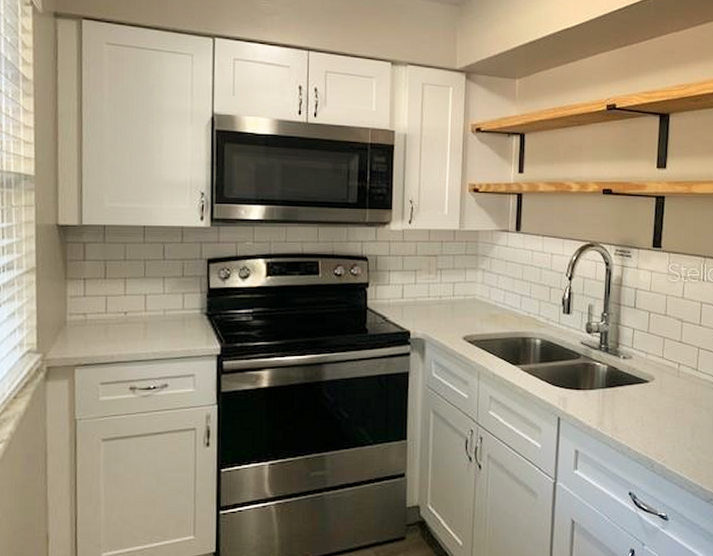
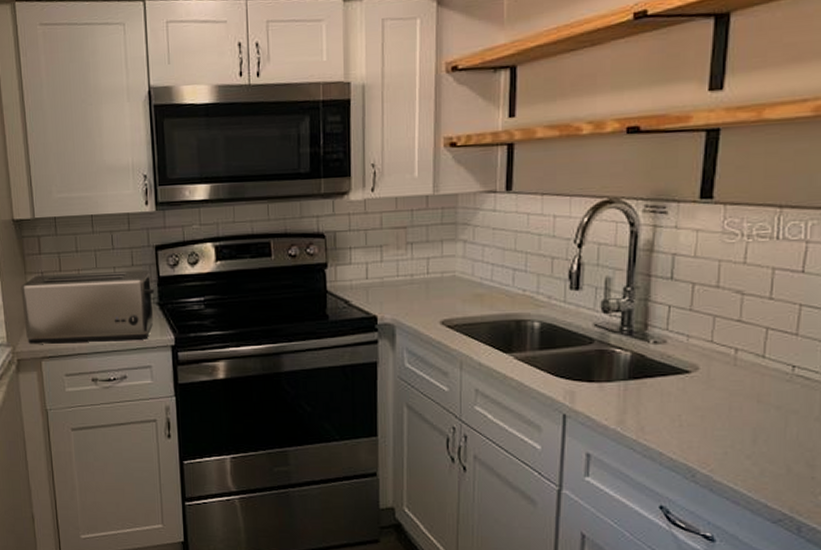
toaster: none [58,280,204,351] -> present [21,269,155,344]

